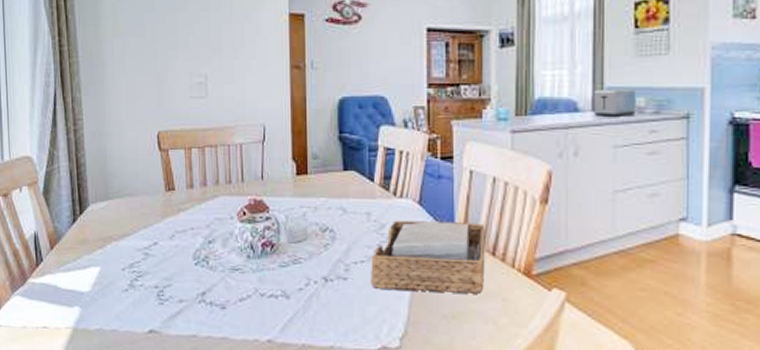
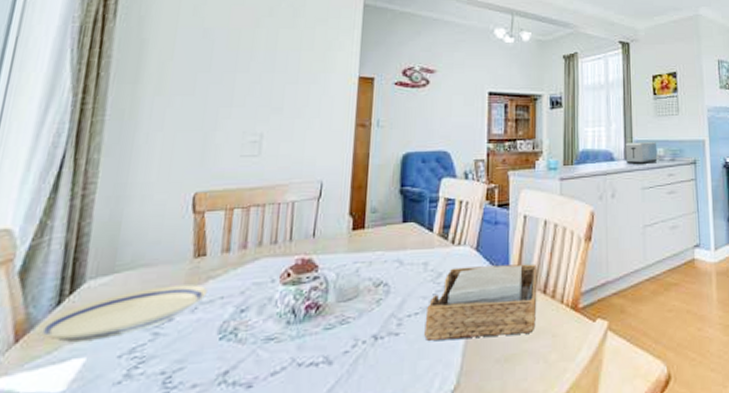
plate: none [63,214,180,254] -> present [36,284,207,342]

